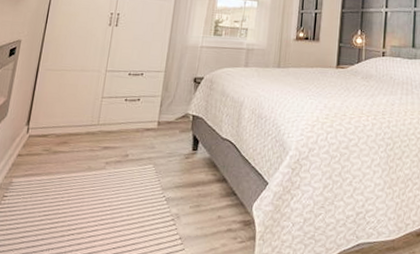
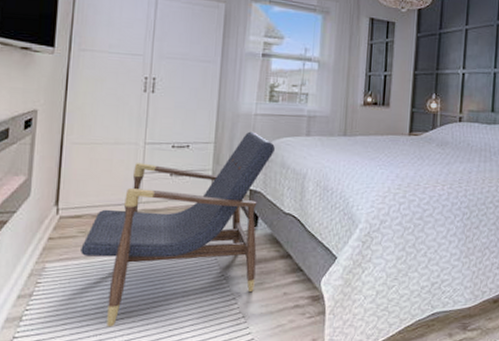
lounge chair: none [43,62,217,243] -> present [81,131,275,327]

